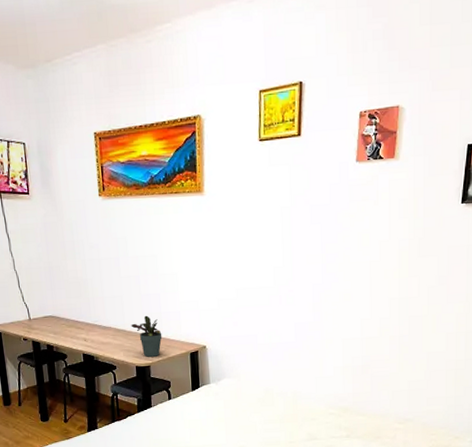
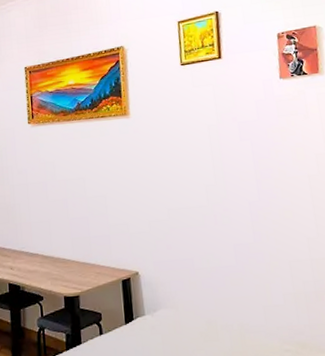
potted plant: present [131,315,162,357] -> none [59,240,92,286]

